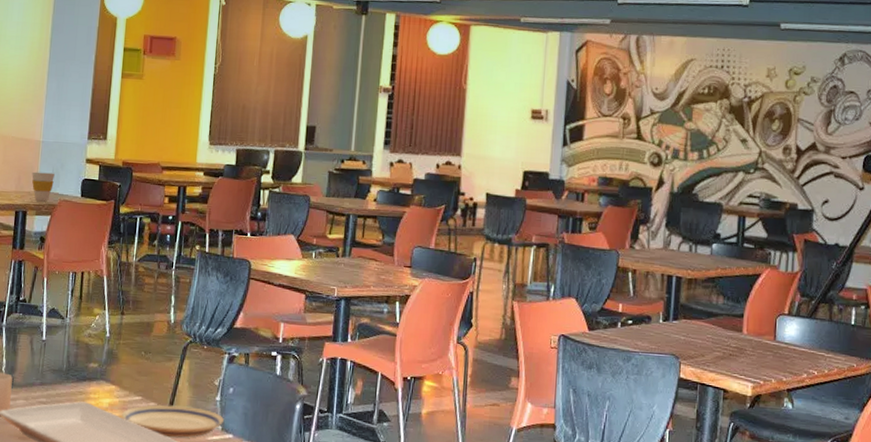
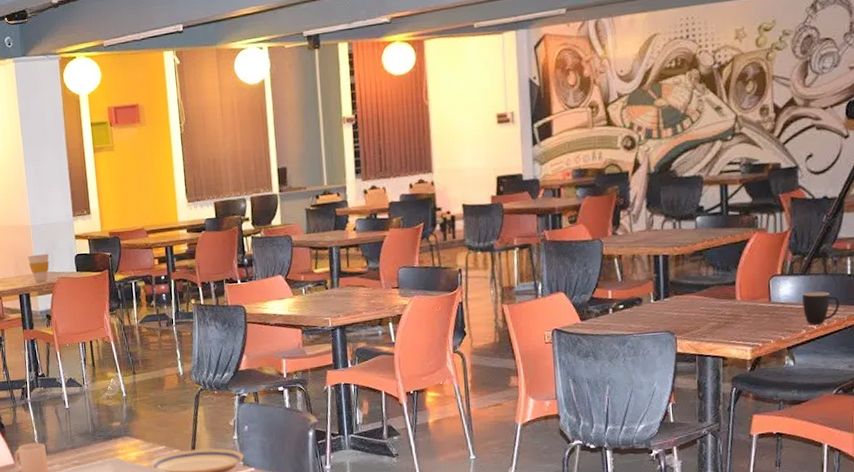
mug: none [806,335,841,371] -> present [802,291,839,325]

